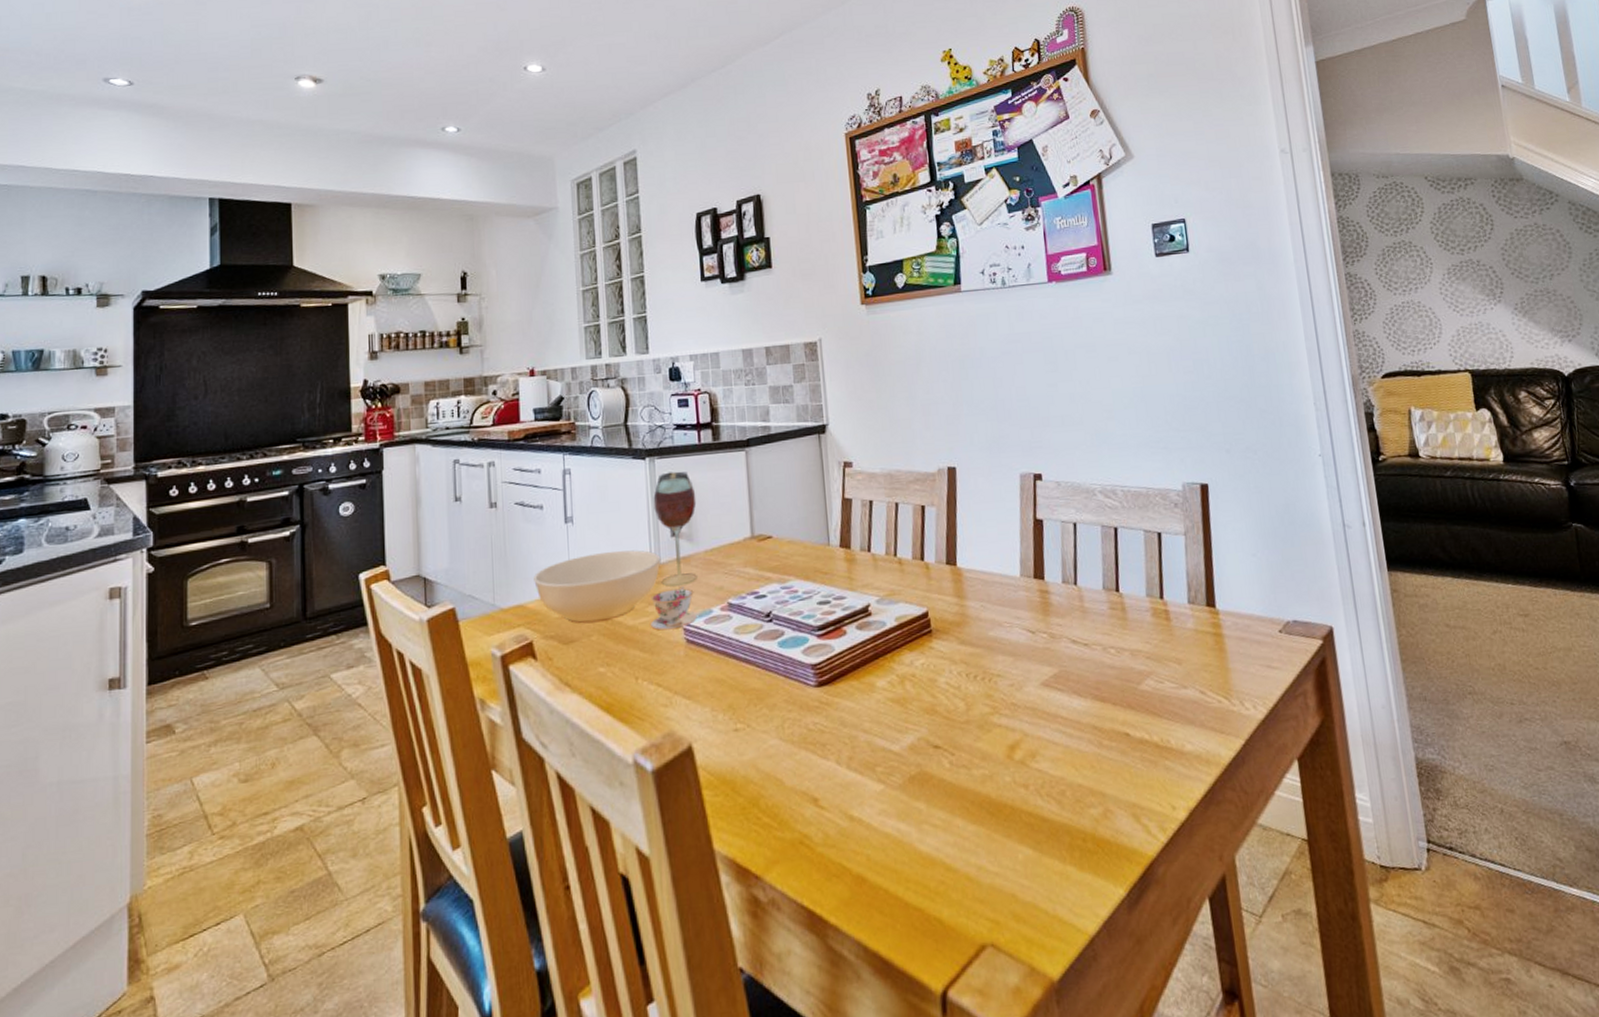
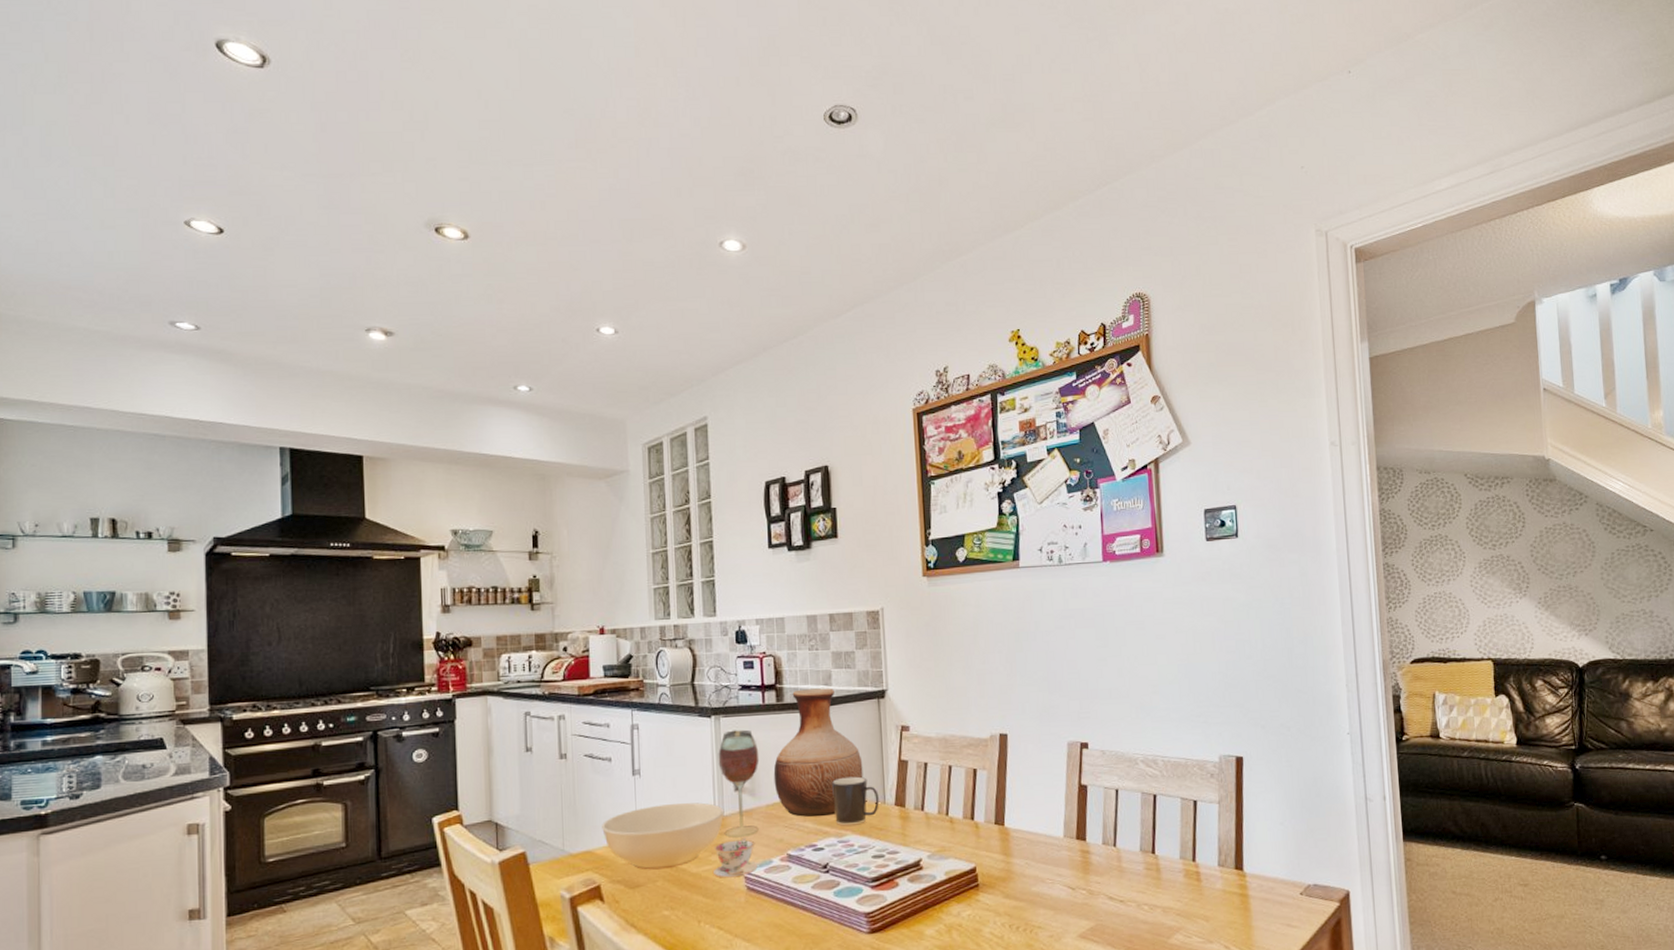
vase: none [711,424,806,563] -> present [773,688,863,818]
mug: none [772,517,823,572] -> present [831,776,879,827]

